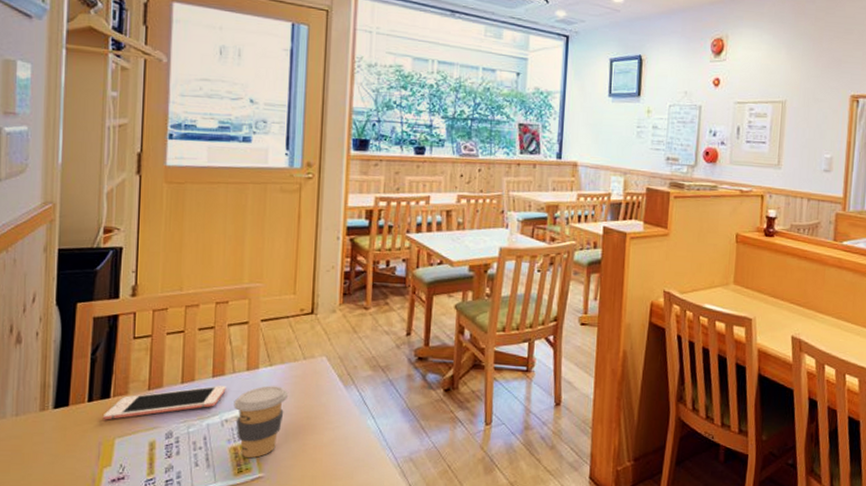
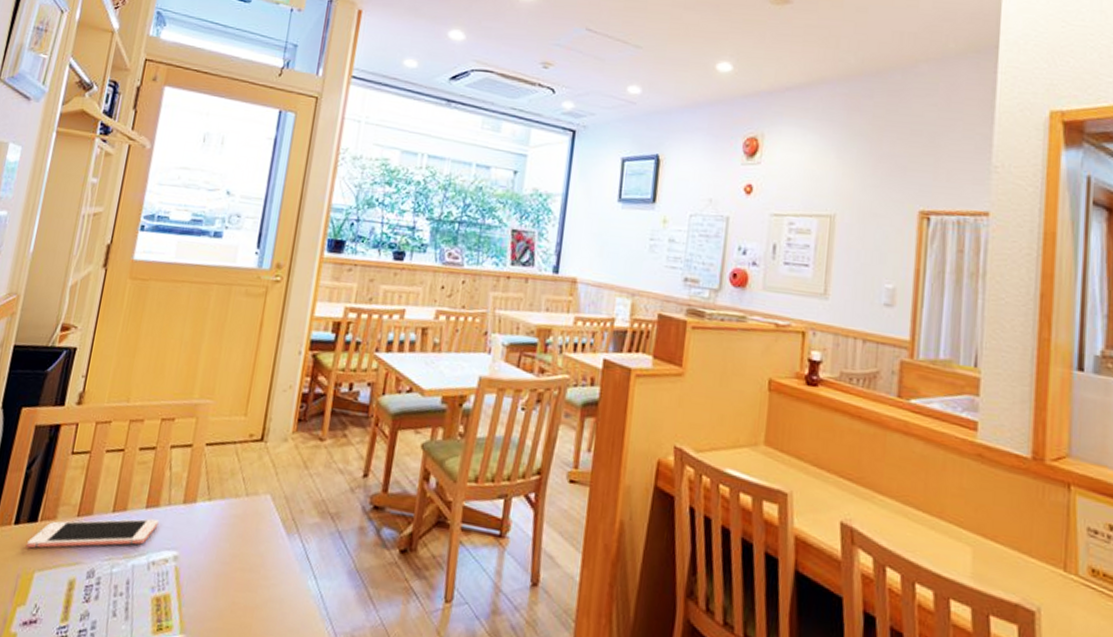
coffee cup: present [234,385,289,459] -> none [162,524,225,614]

